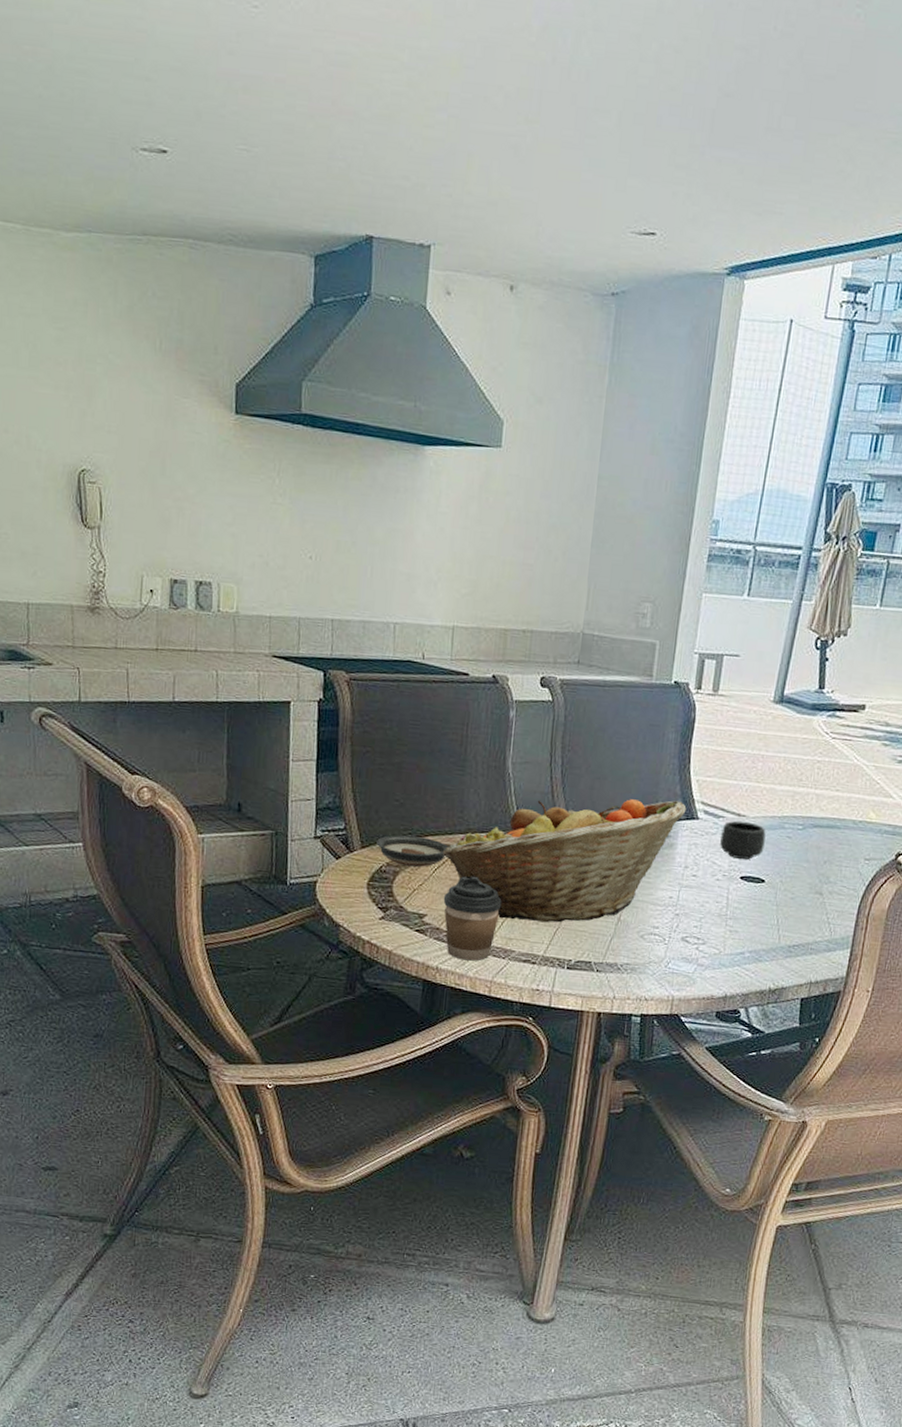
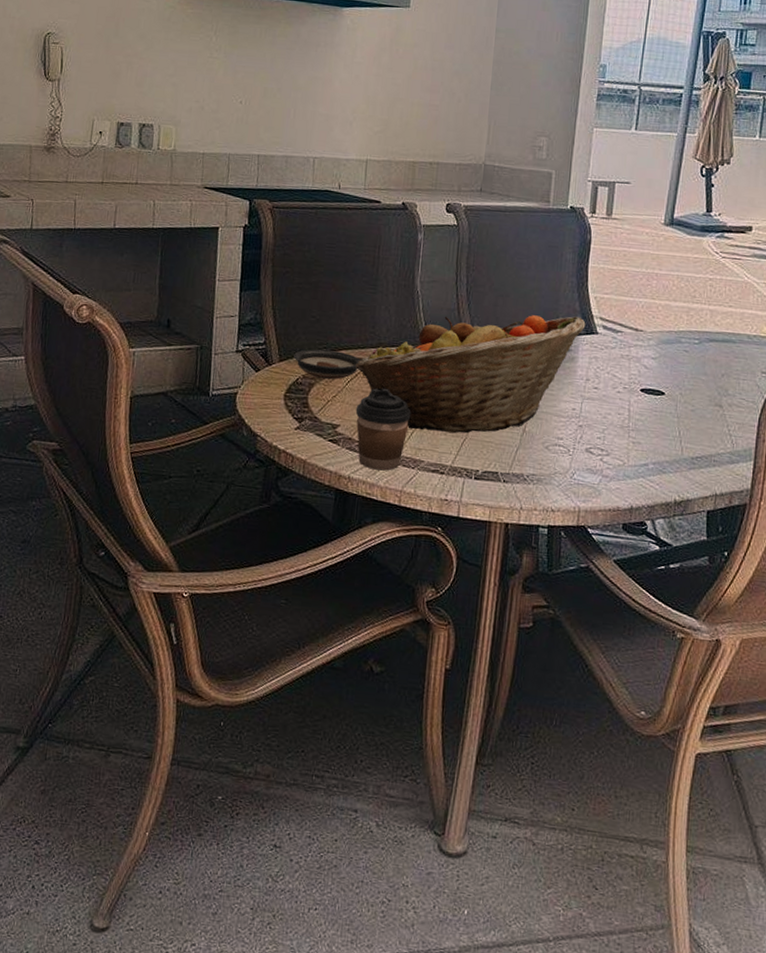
mug: present [720,820,766,860] -> none [619,335,664,373]

